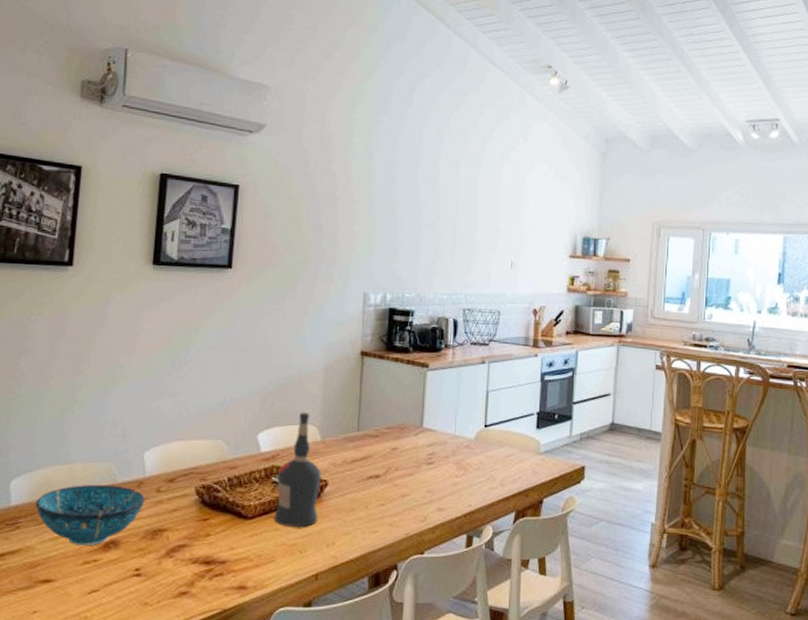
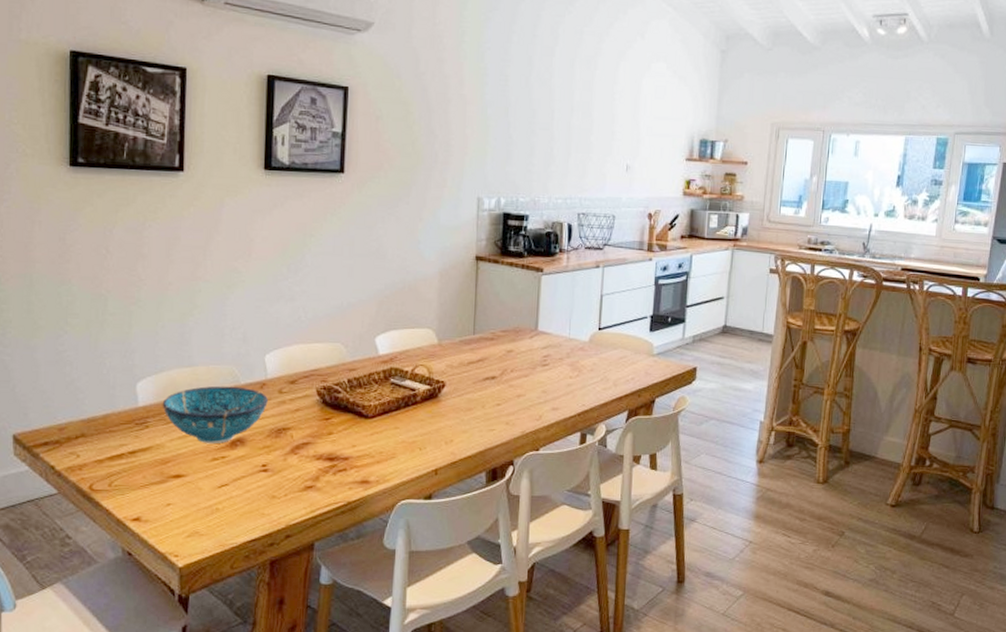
liquor bottle: present [274,412,321,527] -> none [393,316,439,426]

